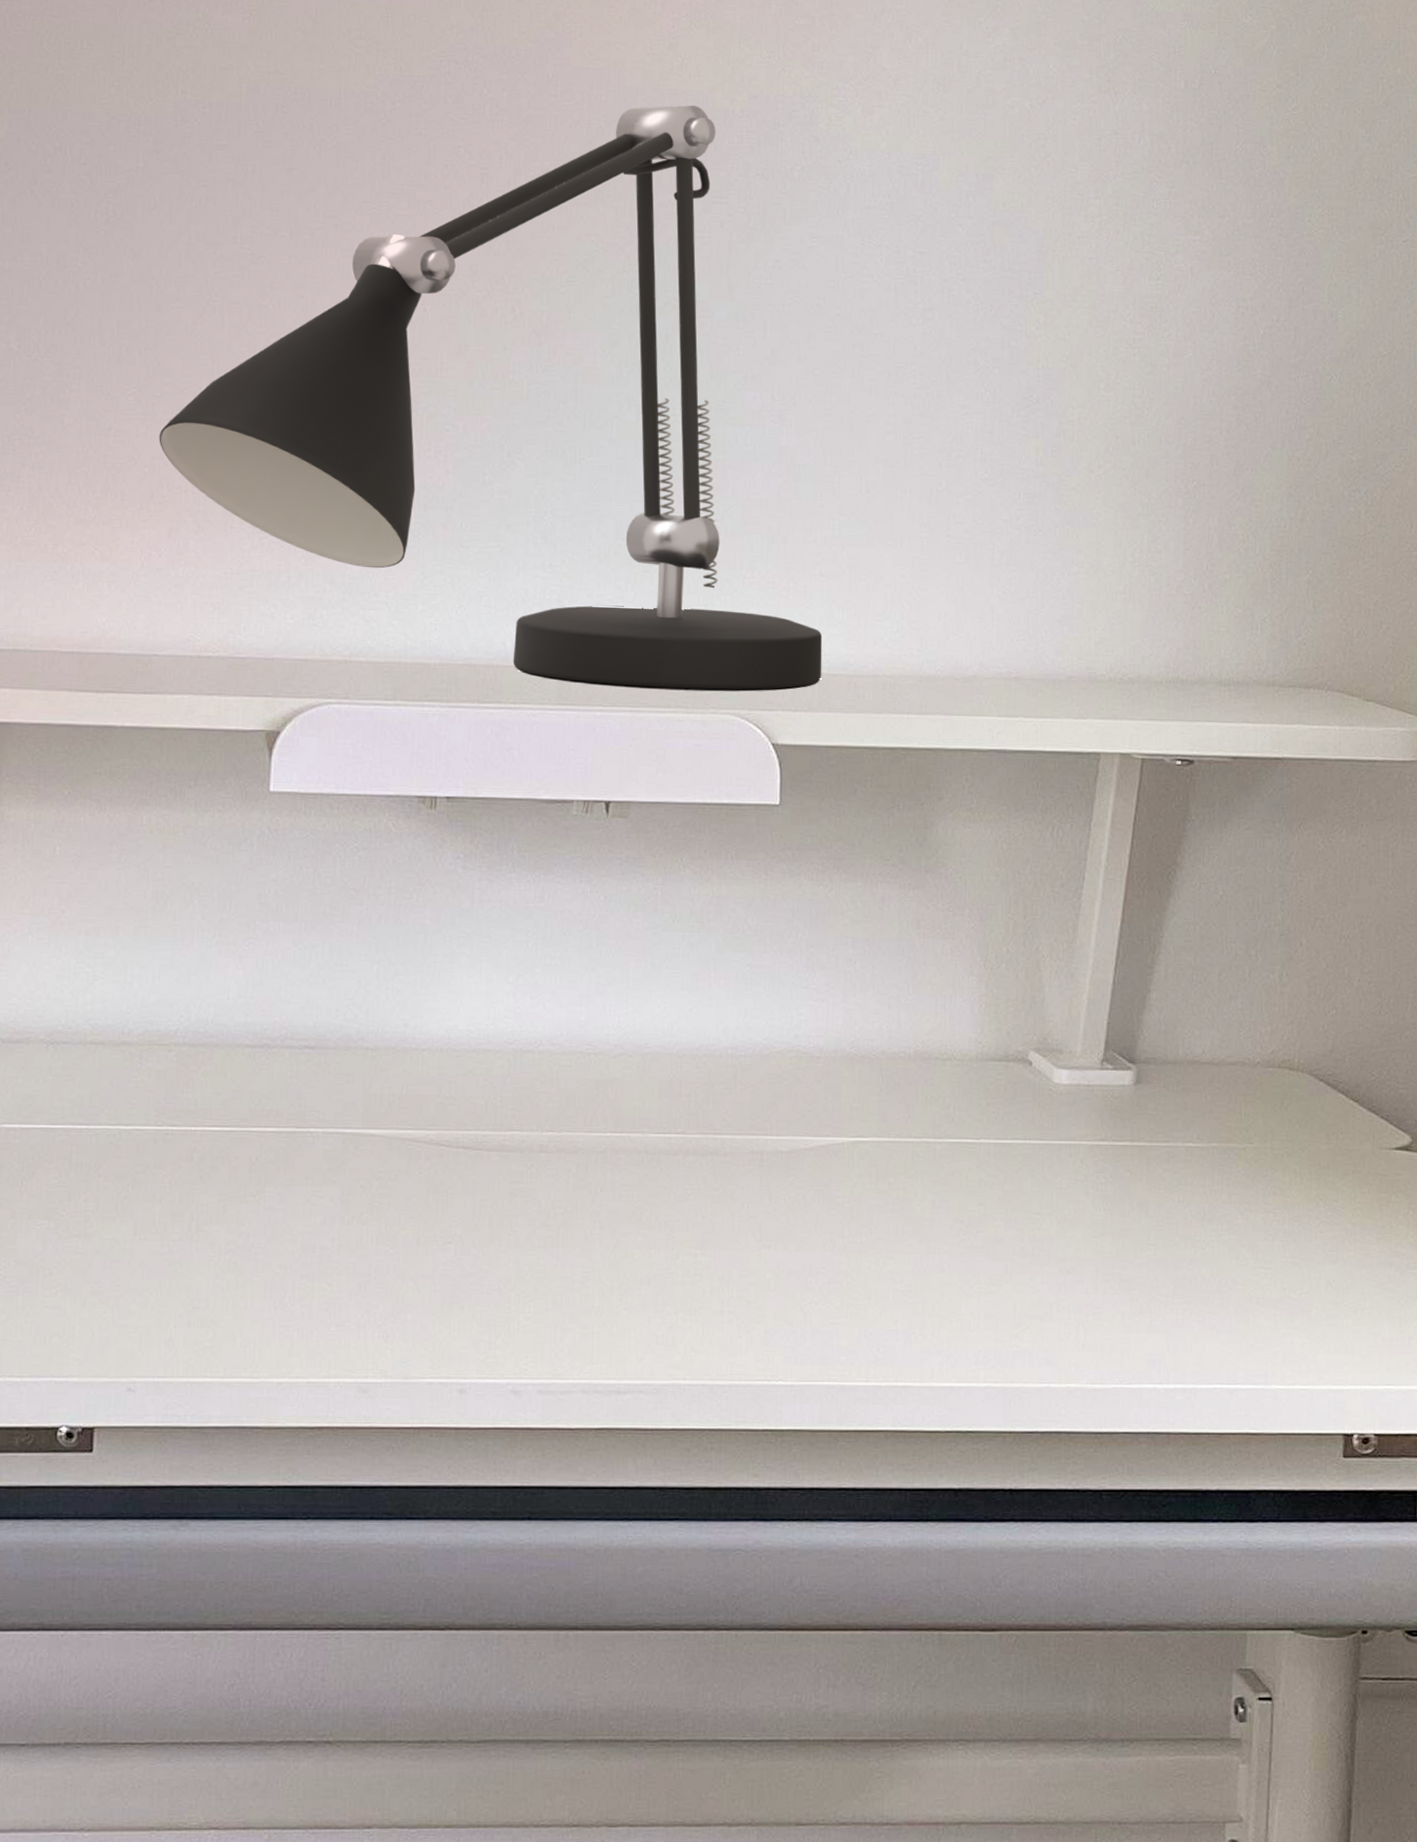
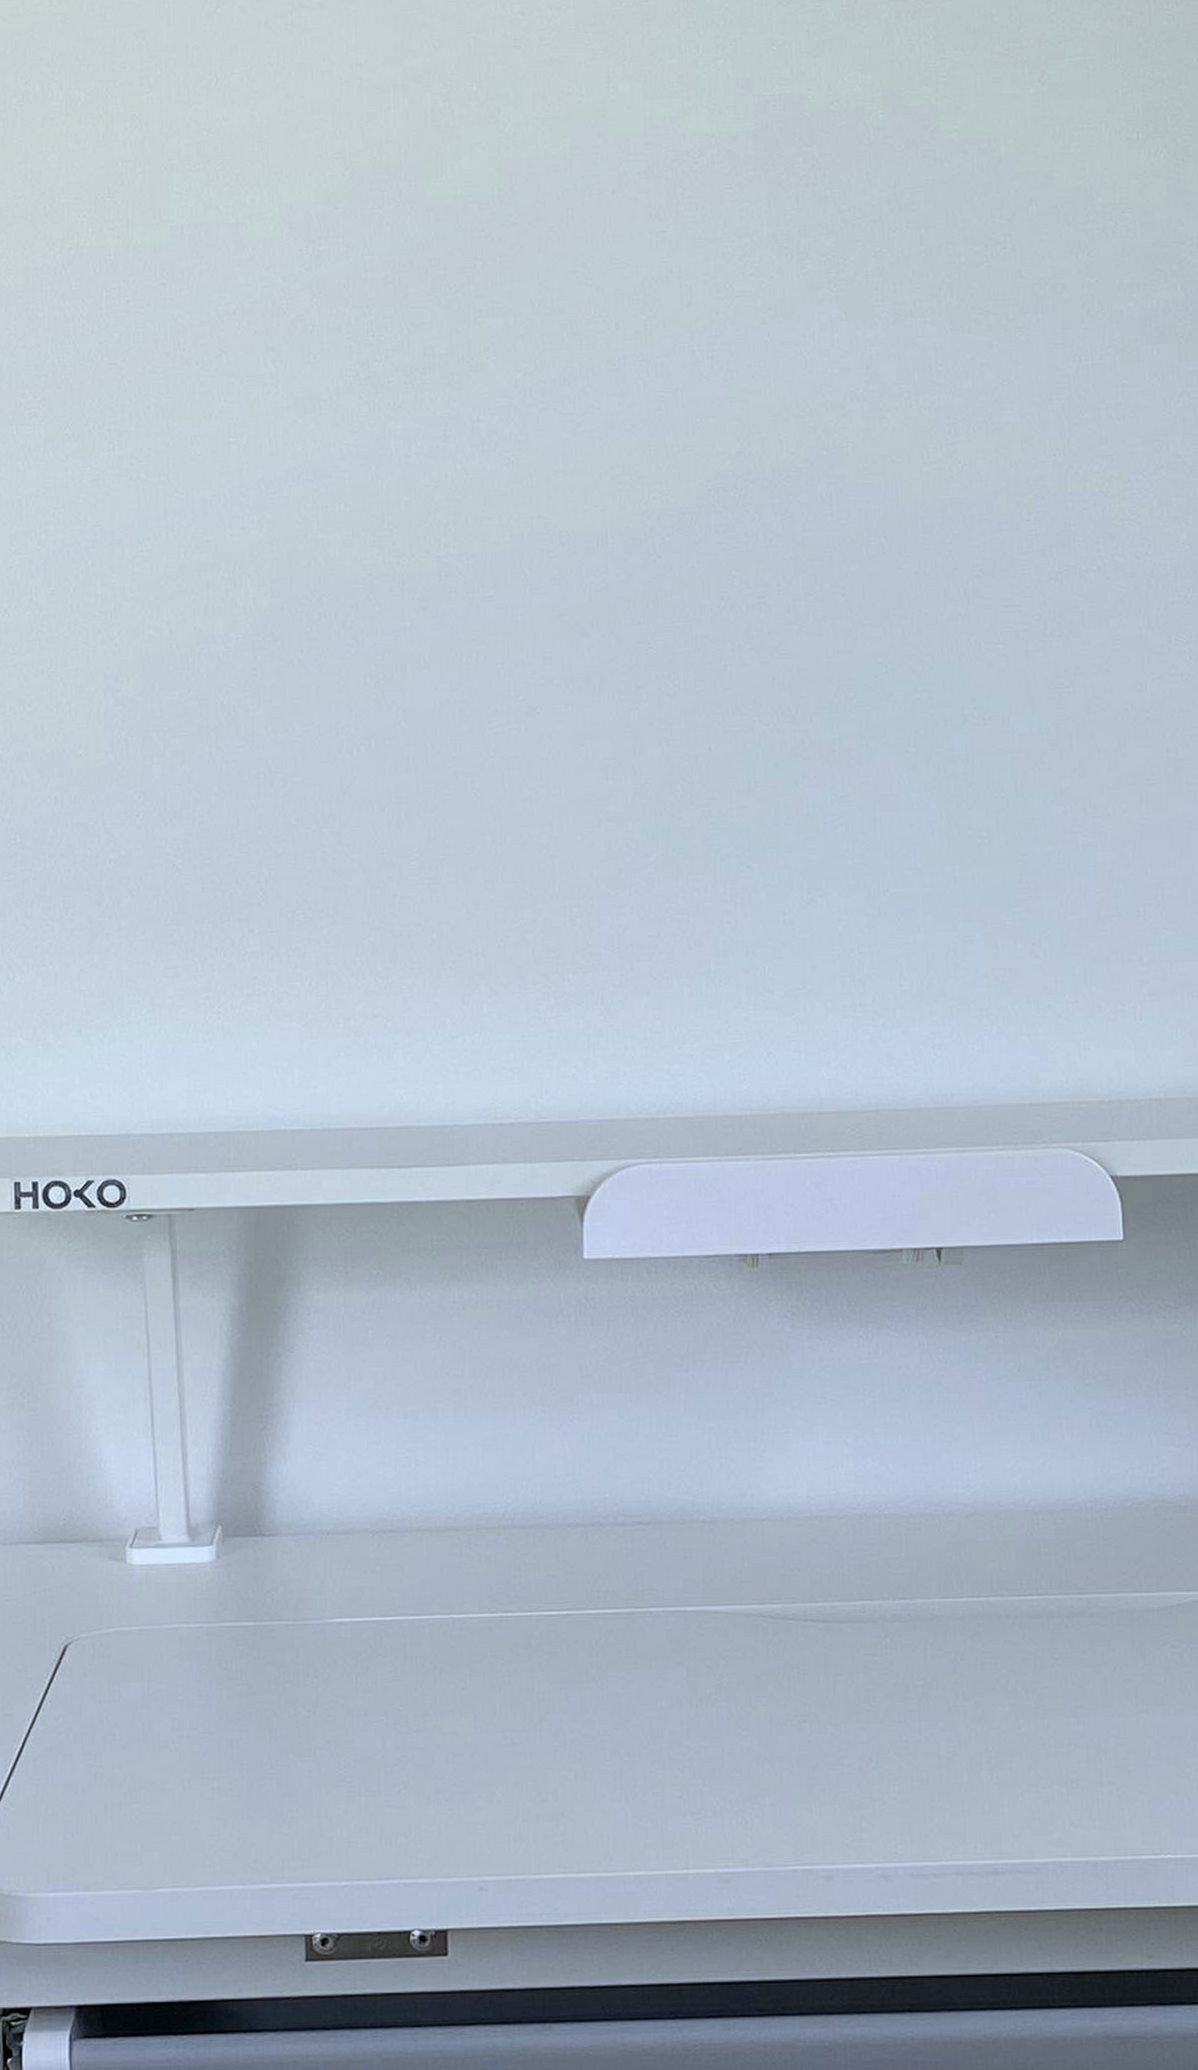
desk lamp: present [159,105,823,692] -> none [445,512,1159,1128]

